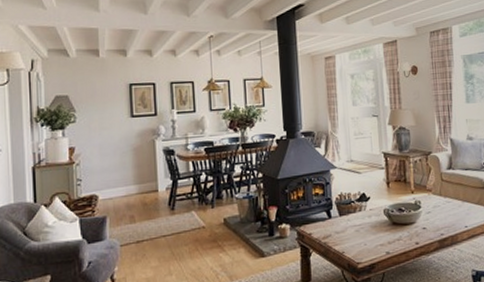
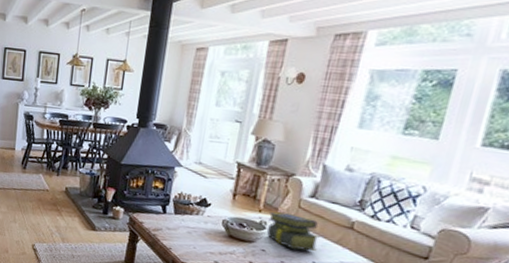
stack of books: none [421,187,465,220] -> present [267,212,320,251]

